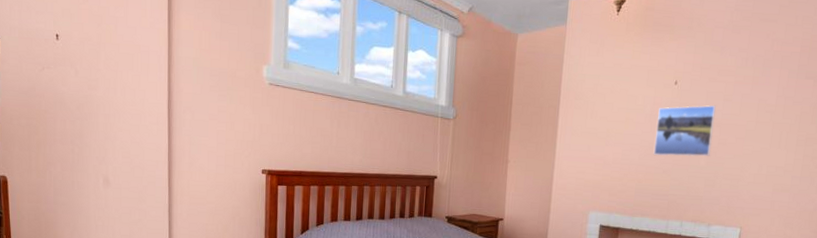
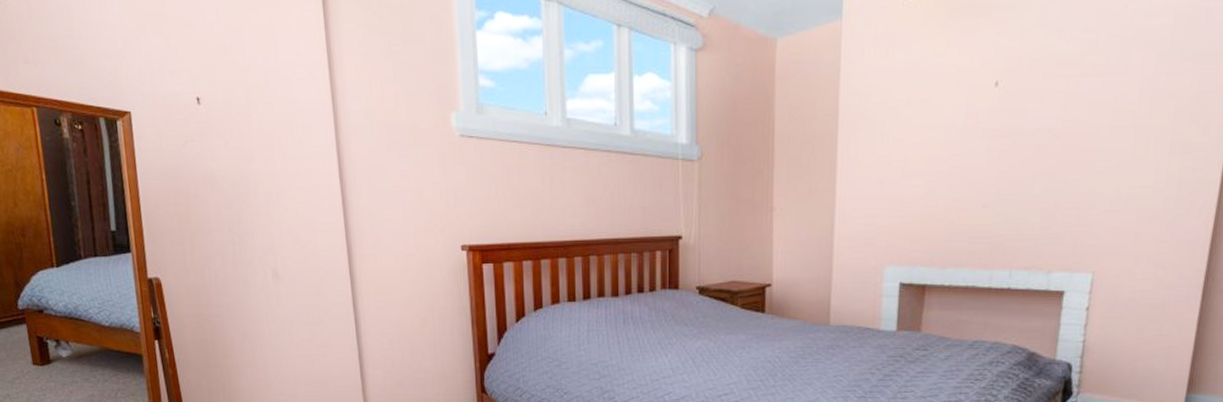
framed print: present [653,105,716,157] -> none [968,109,1054,186]

